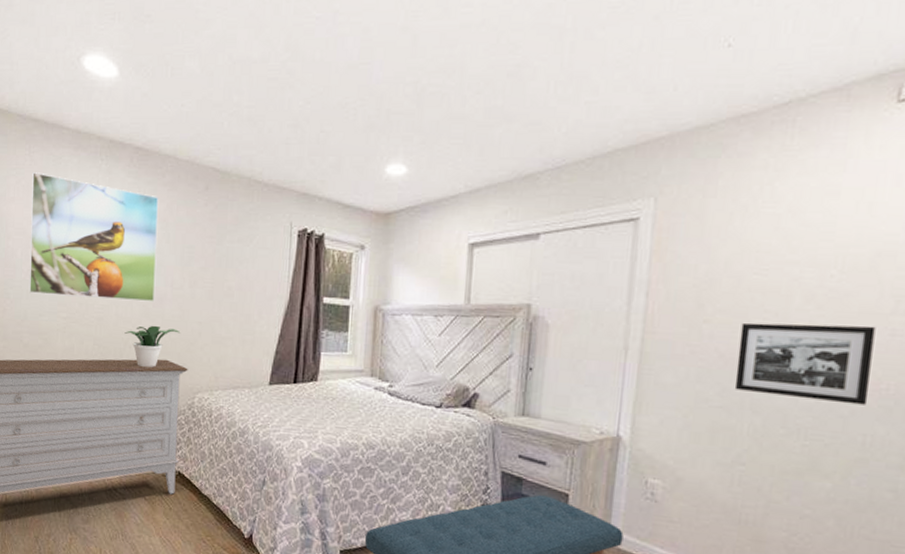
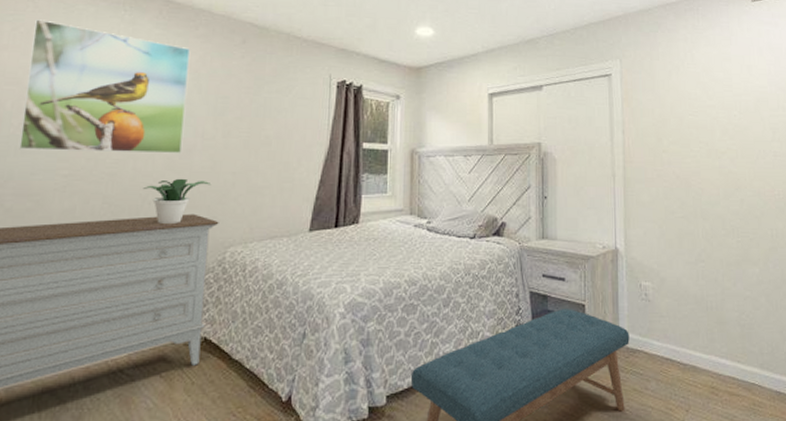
picture frame: present [734,322,876,405] -> none [687,150,769,207]

